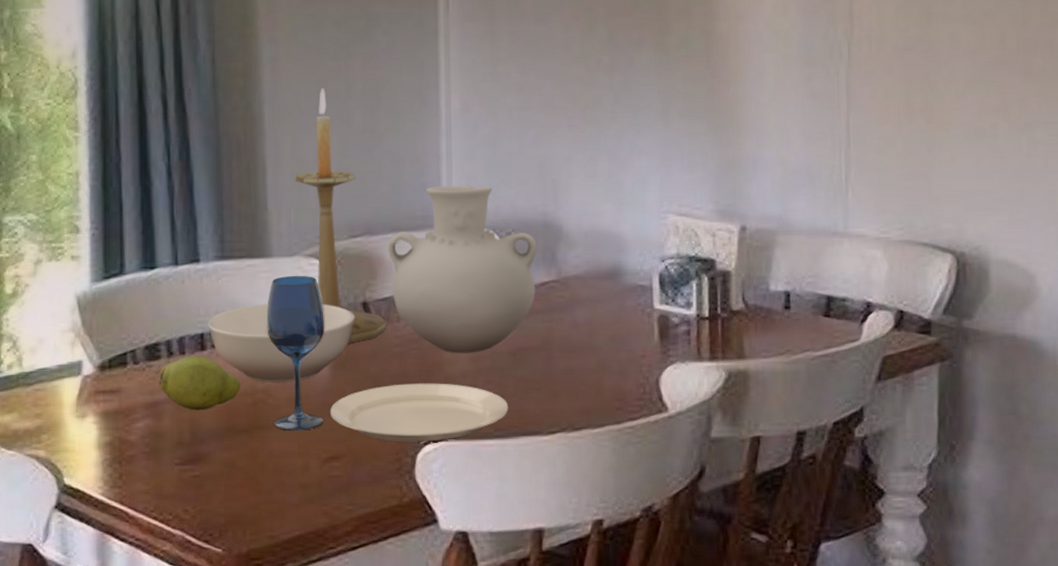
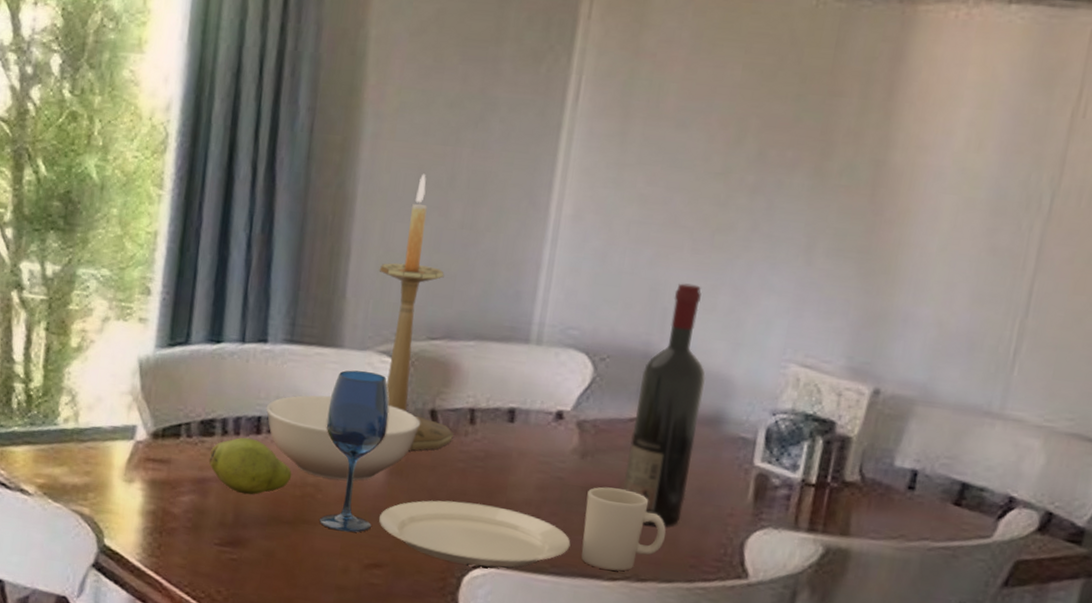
vase: present [387,185,537,354] -> none [464,296,632,482]
mug: none [516,348,591,425] -> present [581,487,666,571]
wine bottle: none [544,156,602,378] -> present [623,283,706,527]

